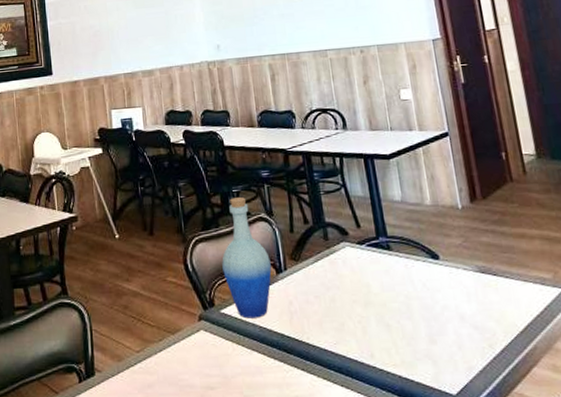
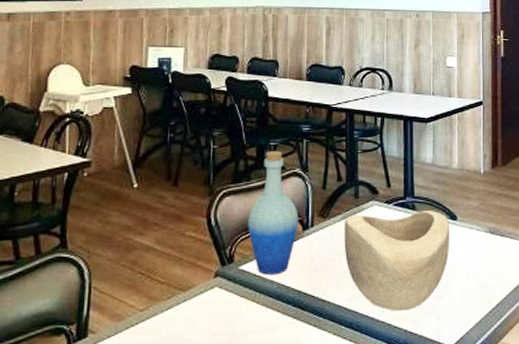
decorative bowl: none [317,250,437,356] -> present [344,211,450,311]

